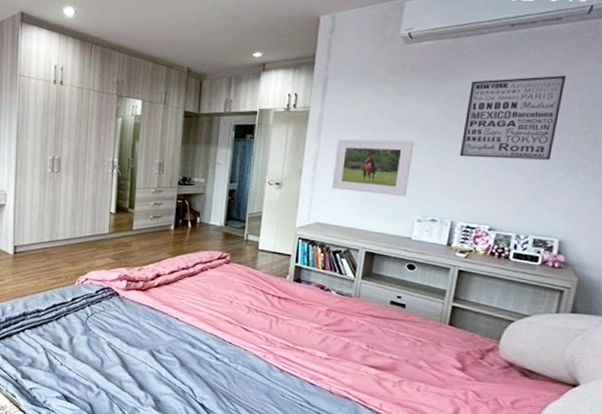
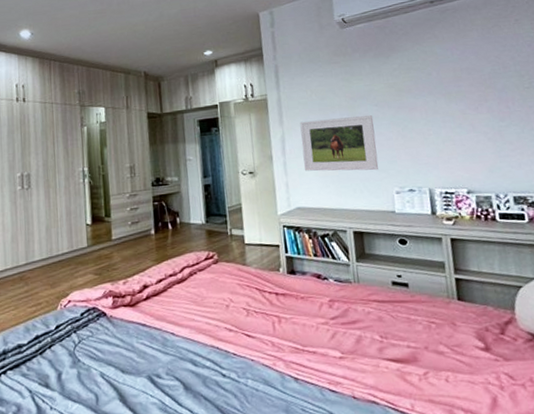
wall art: present [459,75,566,160] -> none [410,39,503,125]

